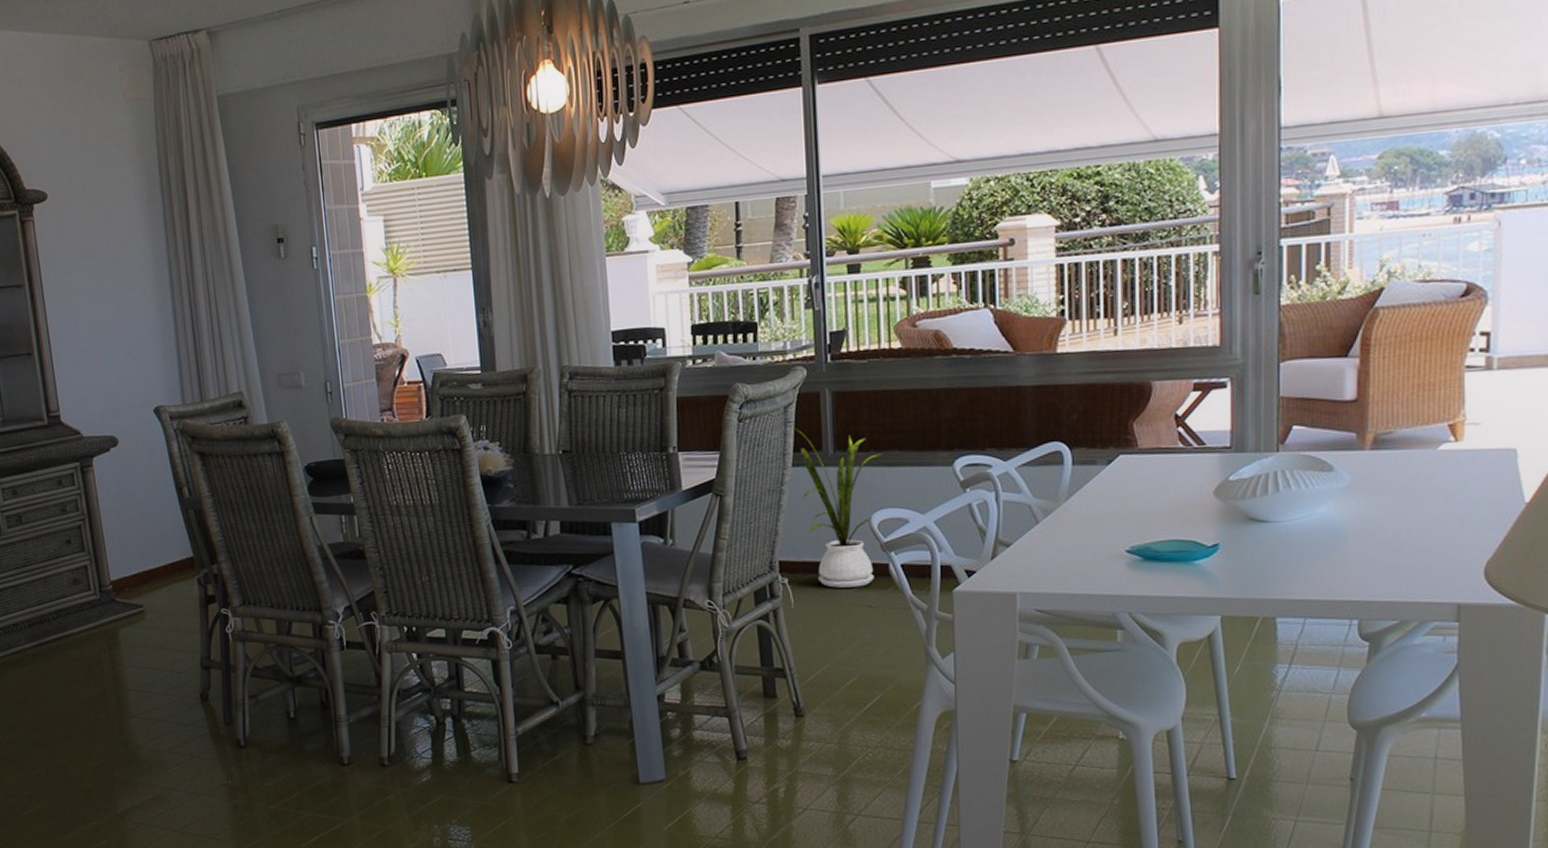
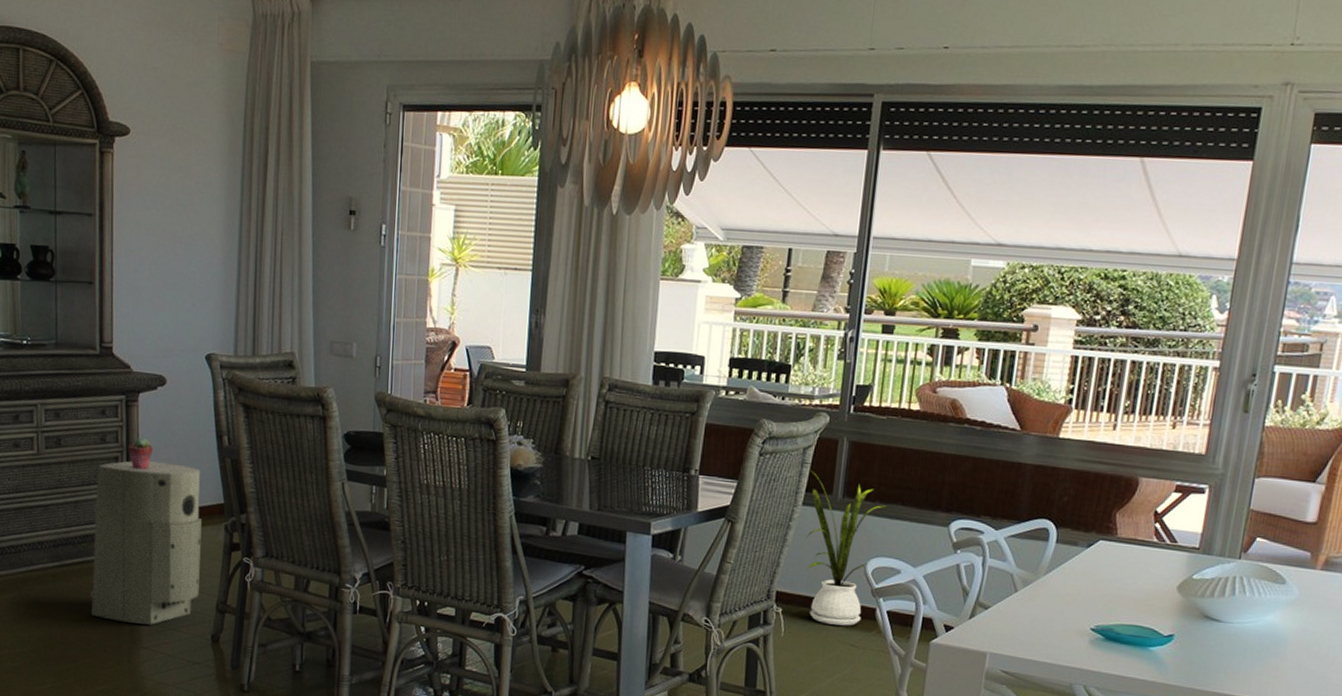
air purifier: none [62,523,181,693] -> present [90,461,202,625]
potted succulent: none [89,501,116,535] -> present [128,437,154,470]

